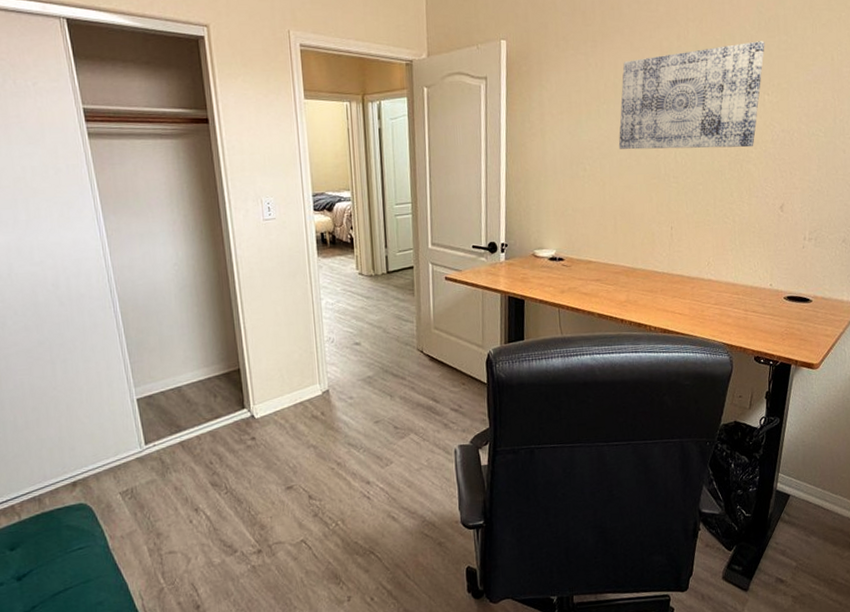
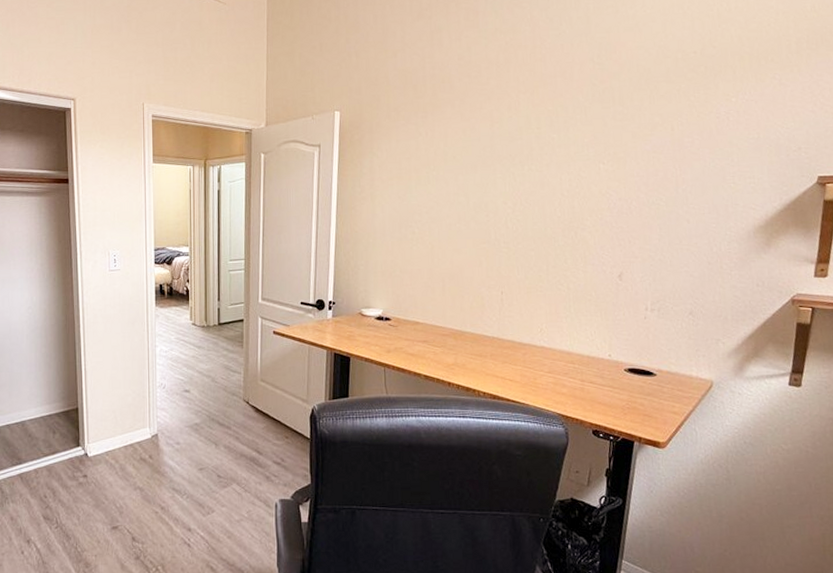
wall art: present [618,41,765,150] -> none [447,112,600,215]

